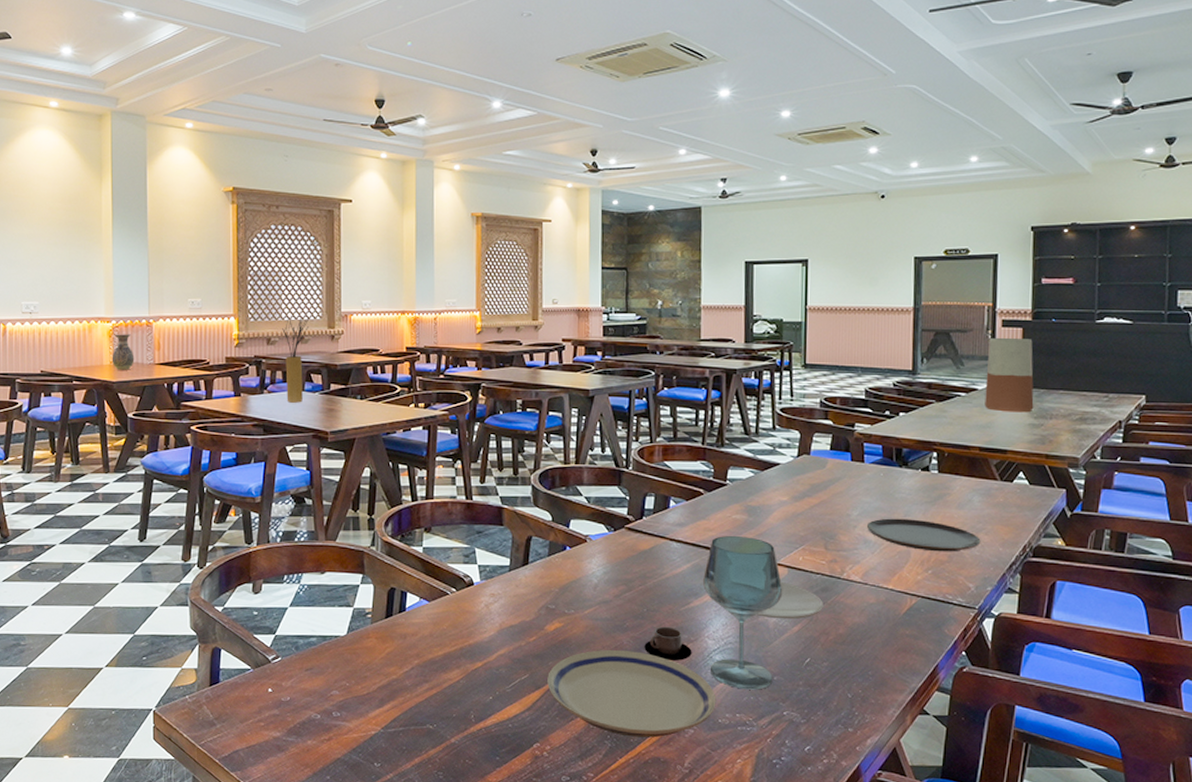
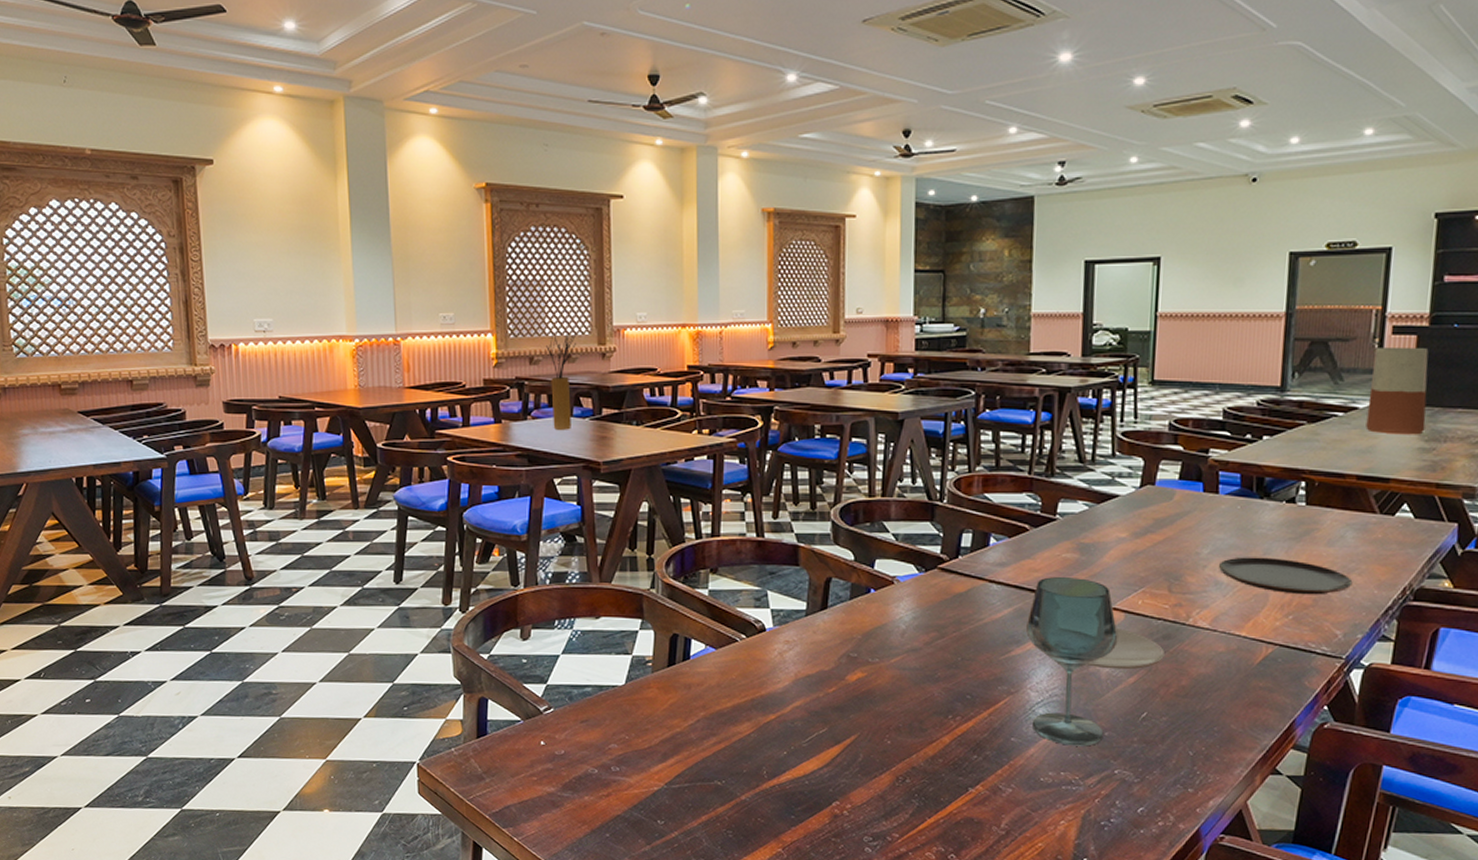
vase: present [111,334,135,370] -> none [356,354,382,395]
plate: present [547,649,716,738] -> none [848,701,1039,797]
cup: present [644,626,692,661] -> none [958,676,1012,714]

